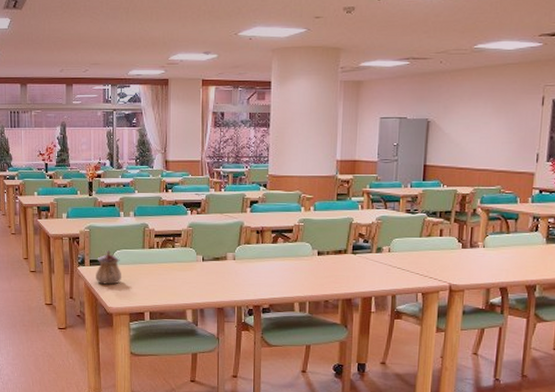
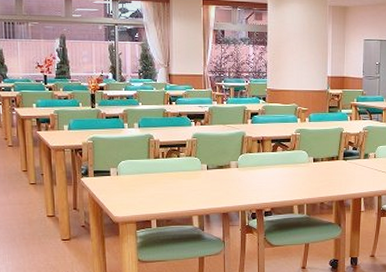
teapot: present [96,250,122,285] -> none [100,161,128,195]

